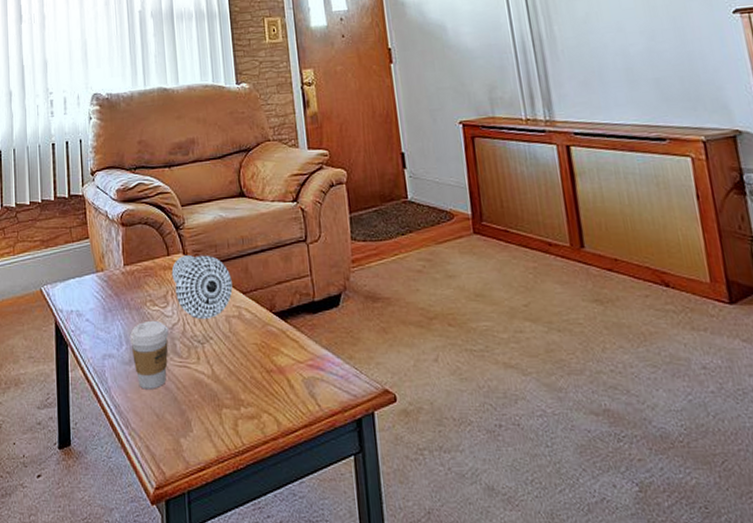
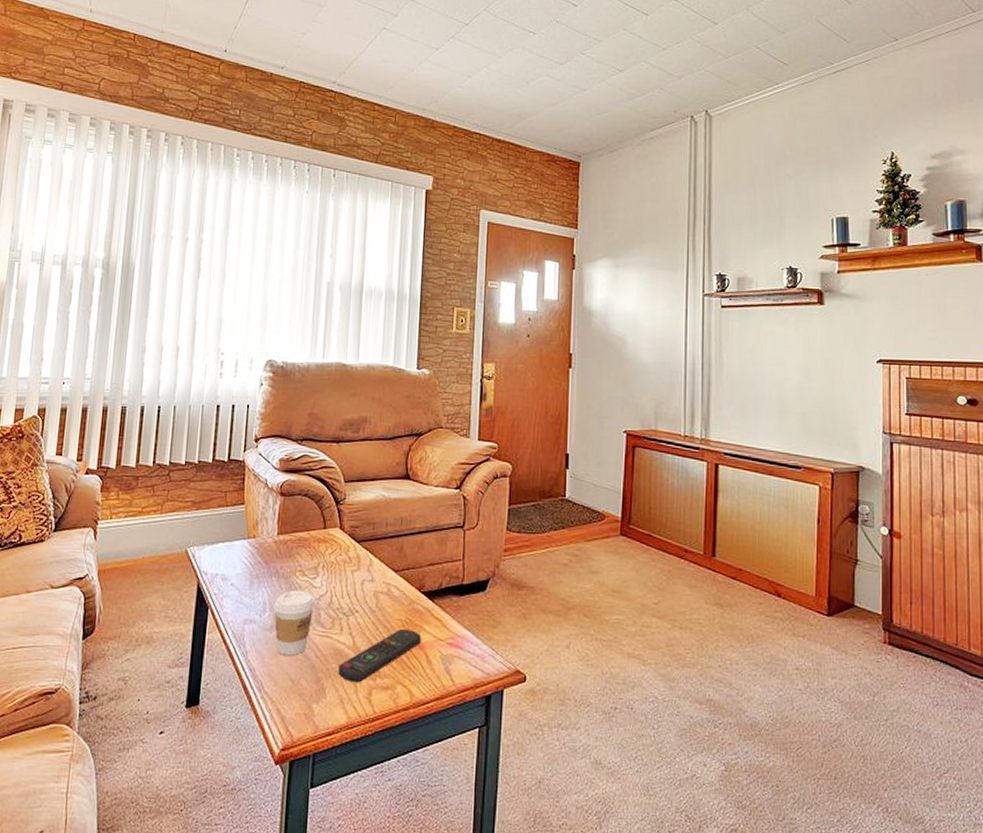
decorative ball: present [171,255,233,320] -> none [325,530,385,594]
remote control: none [200,352,280,414] -> present [338,628,421,683]

